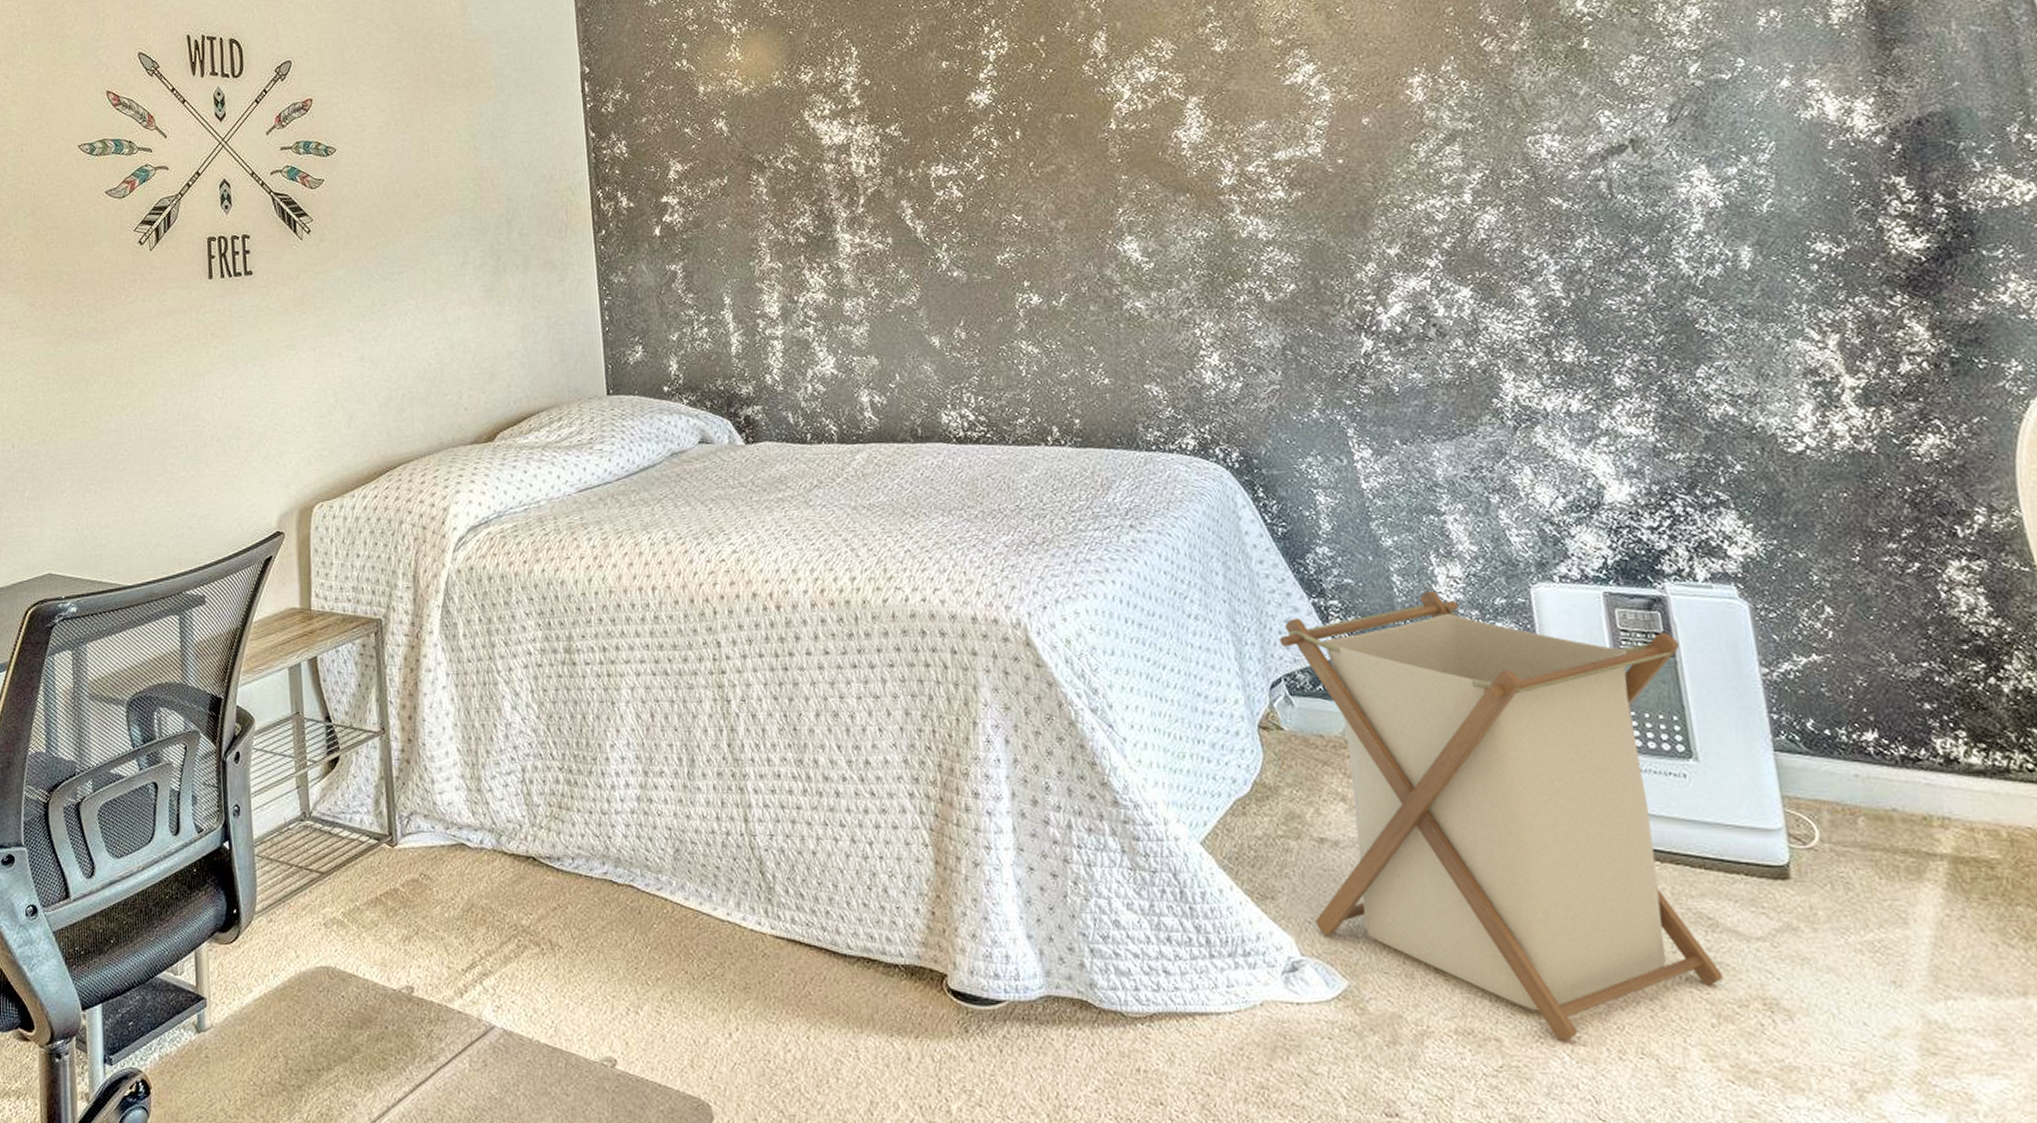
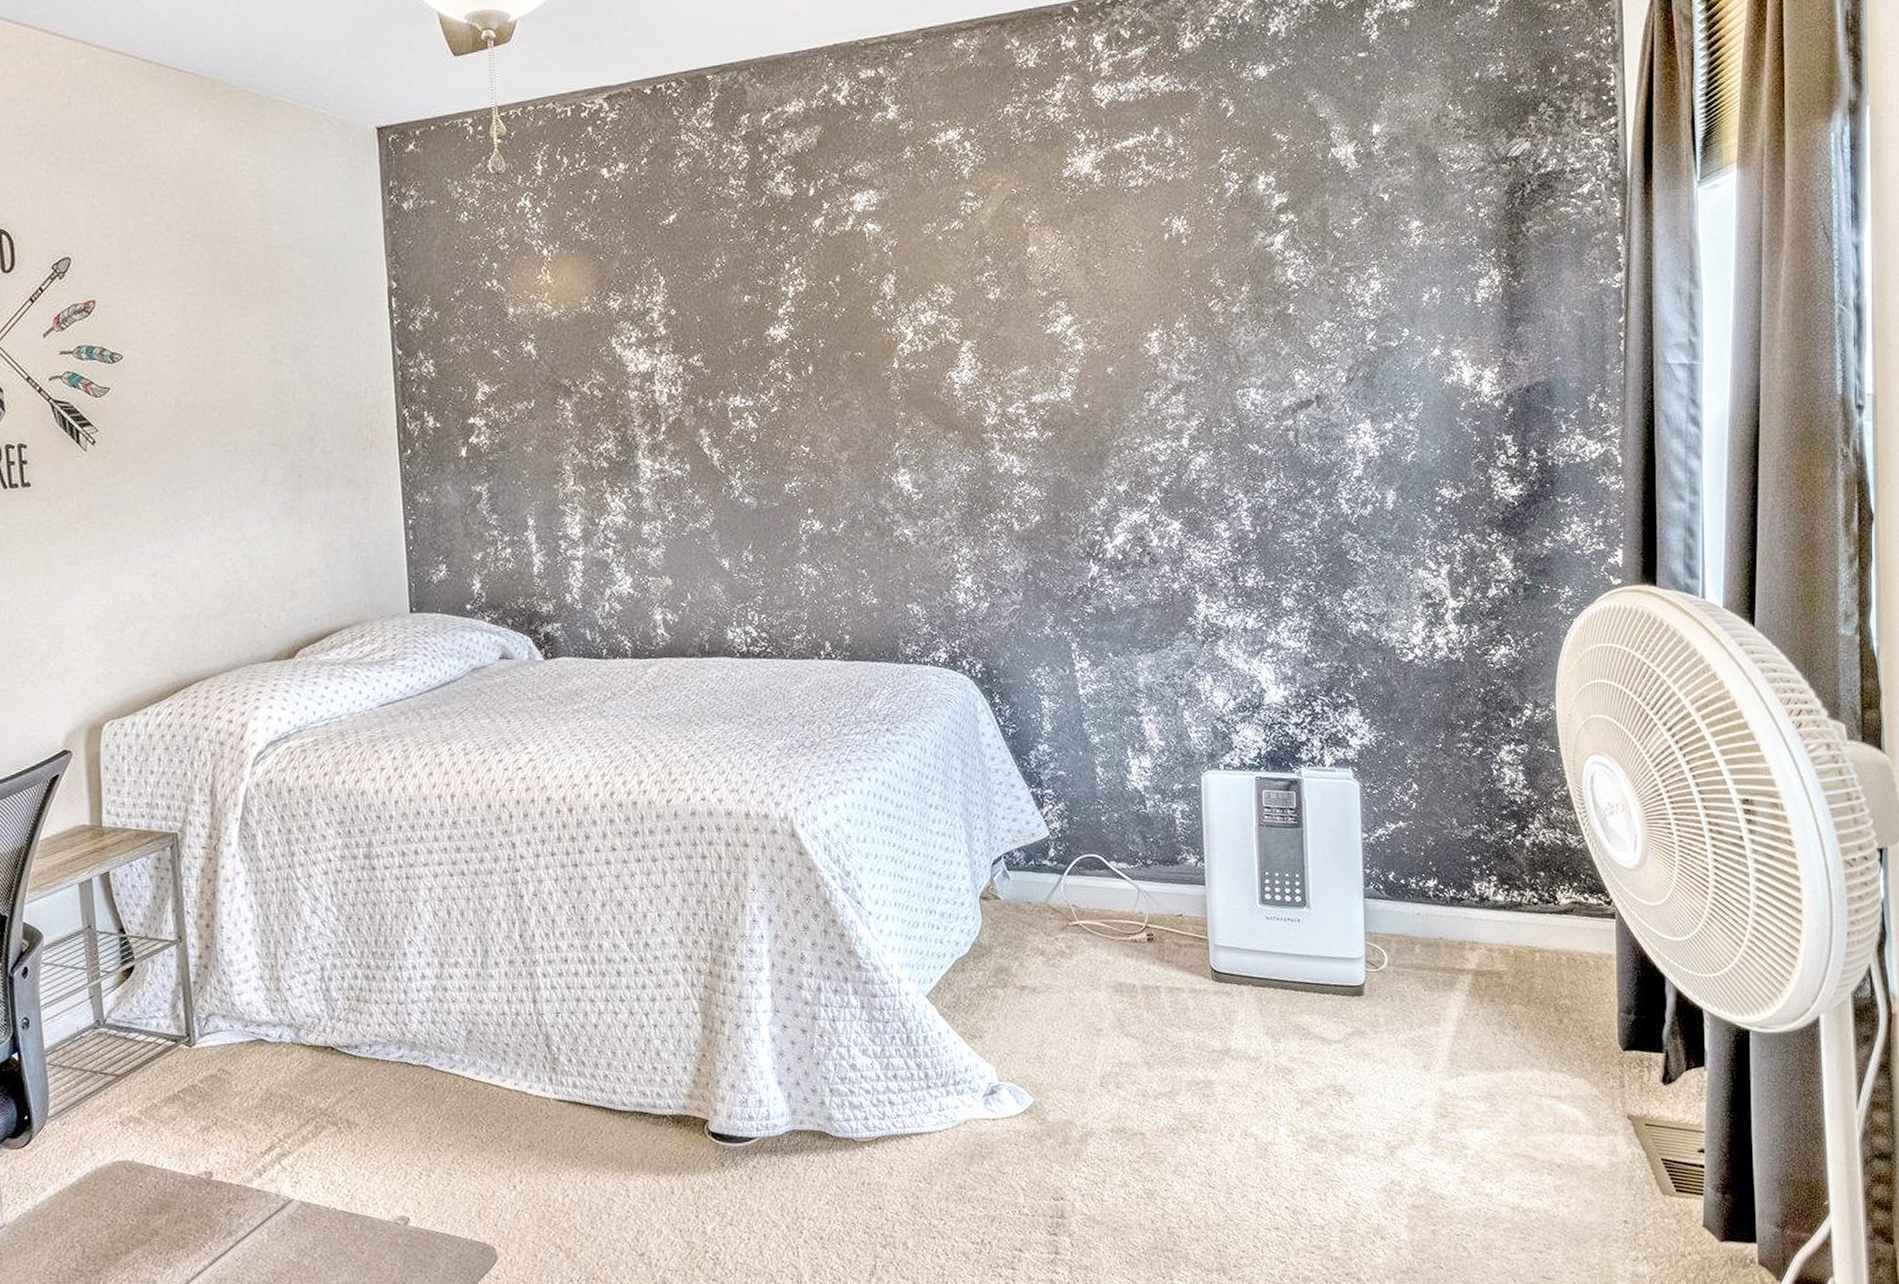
laundry basket: present [1279,590,1724,1041] -> none [1003,779,1309,1131]

